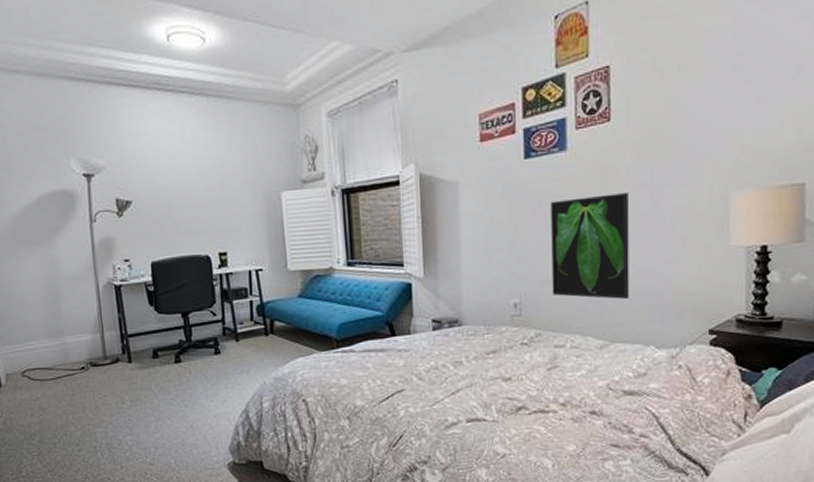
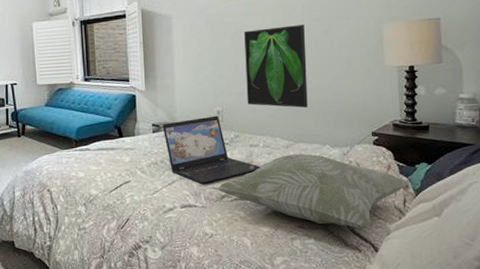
laptop: none [445,309,567,393] -> present [162,115,261,184]
decorative pillow: none [512,356,755,449] -> present [217,154,411,230]

